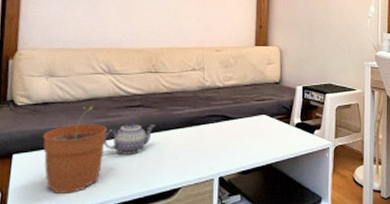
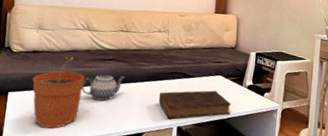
book: none [195,132,278,168] -> present [158,90,231,119]

